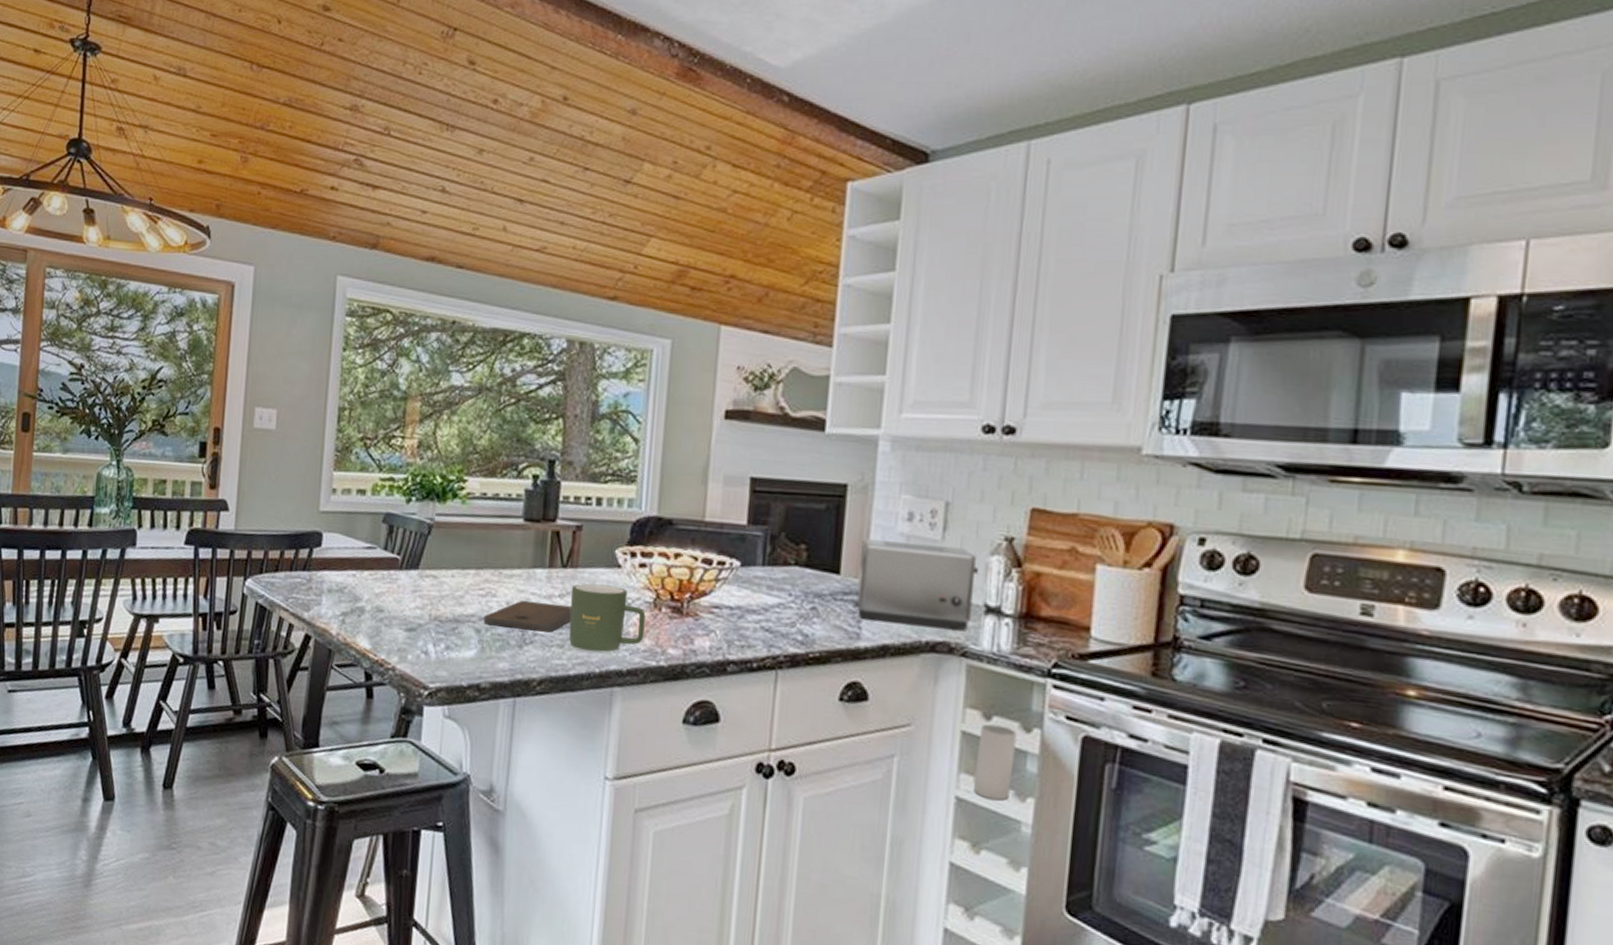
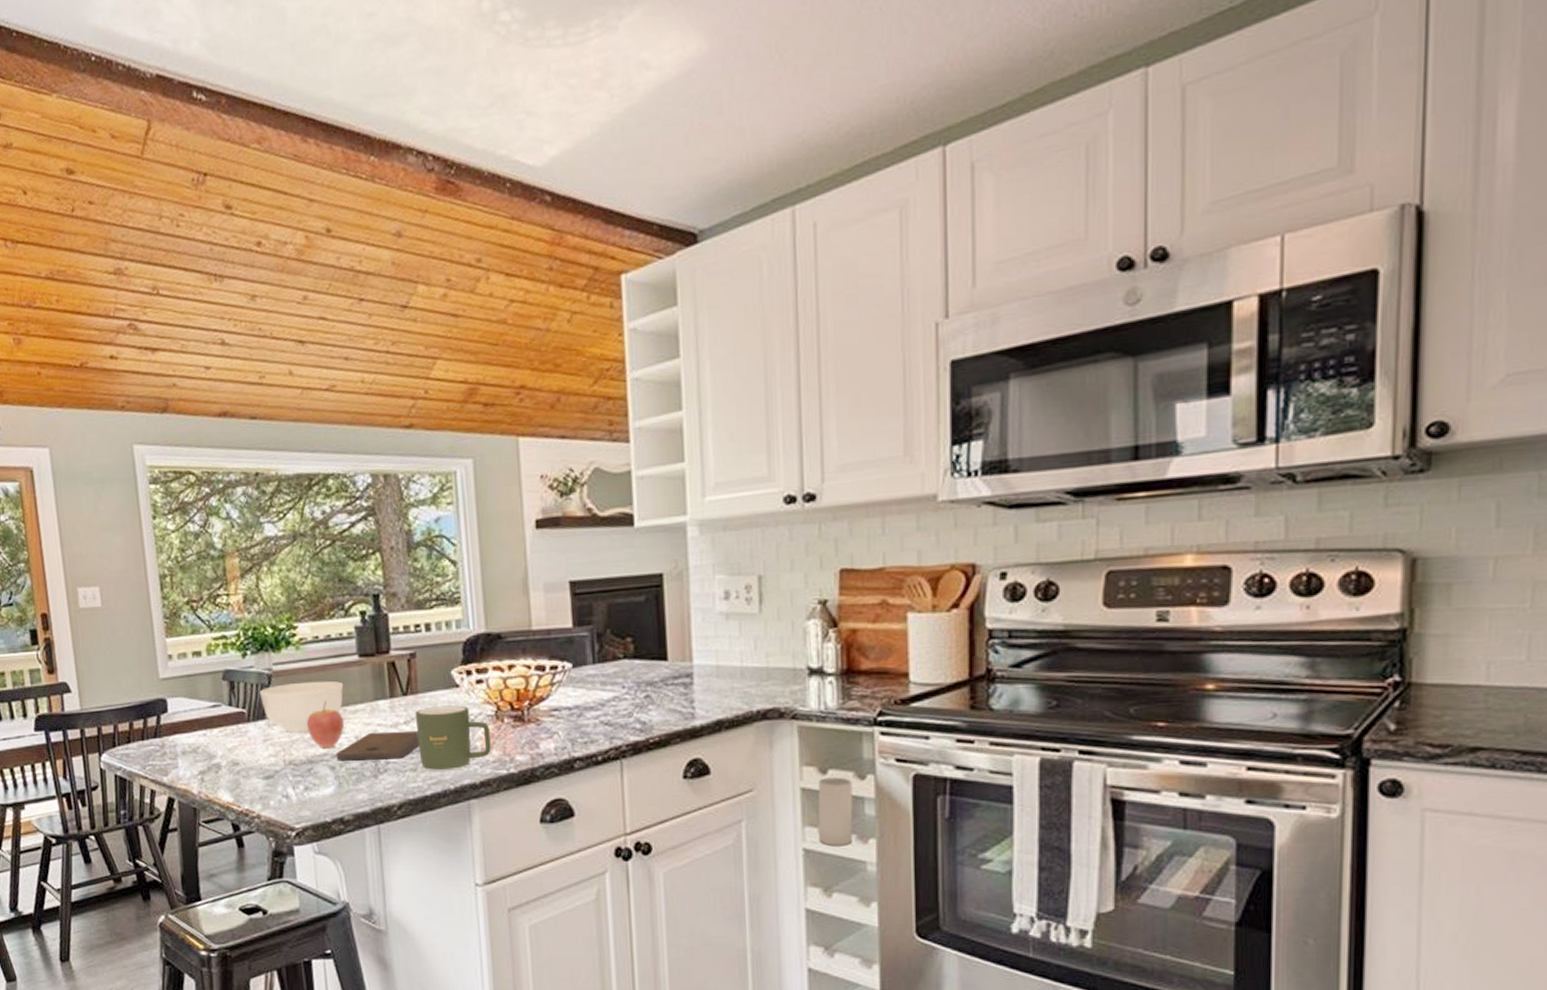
bowl: none [417,536,504,590] -> present [259,680,344,733]
fruit: none [458,560,498,610] -> present [306,701,345,749]
toaster: present [855,539,978,630] -> none [684,617,797,699]

